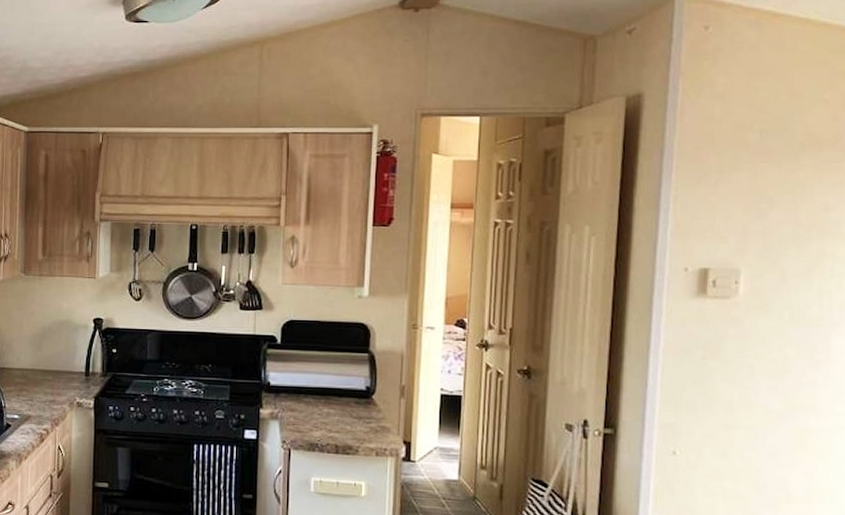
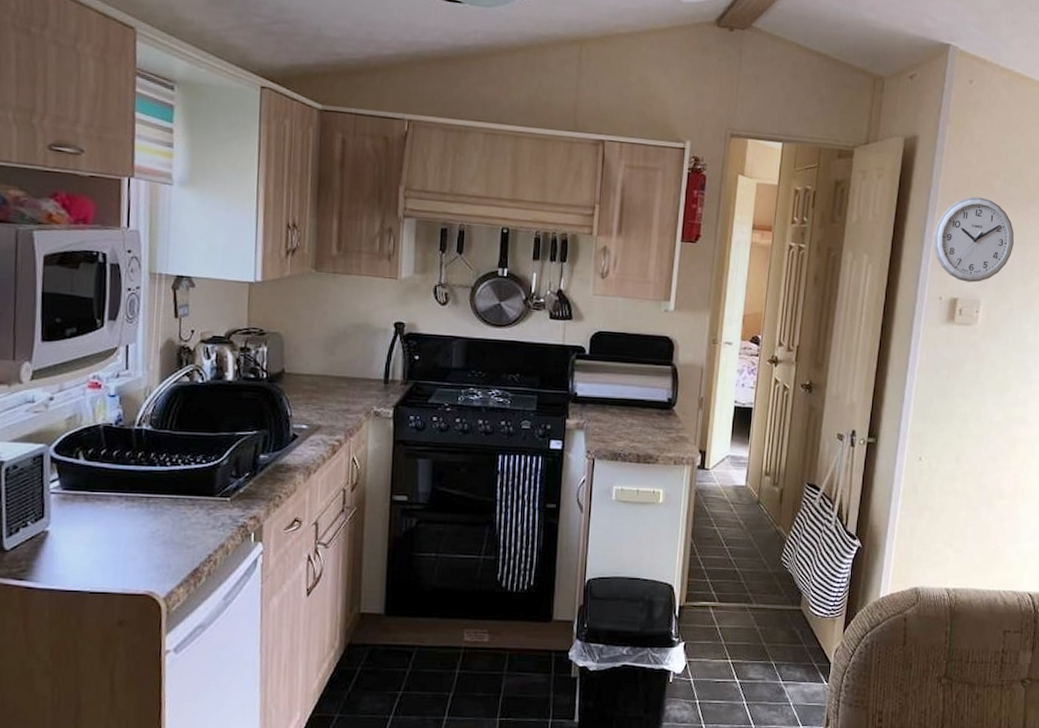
wall clock: none [672,153,781,250] -> present [933,197,1014,283]

